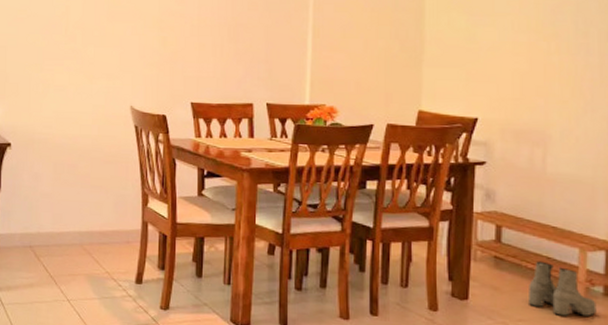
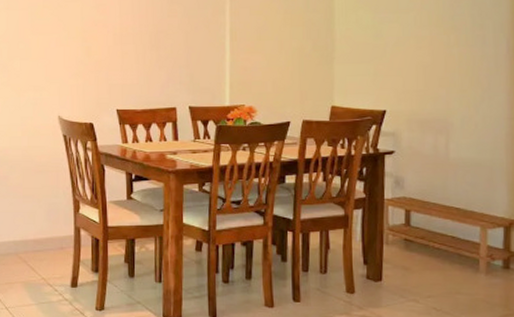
boots: present [529,261,597,316] -> none [436,241,497,290]

